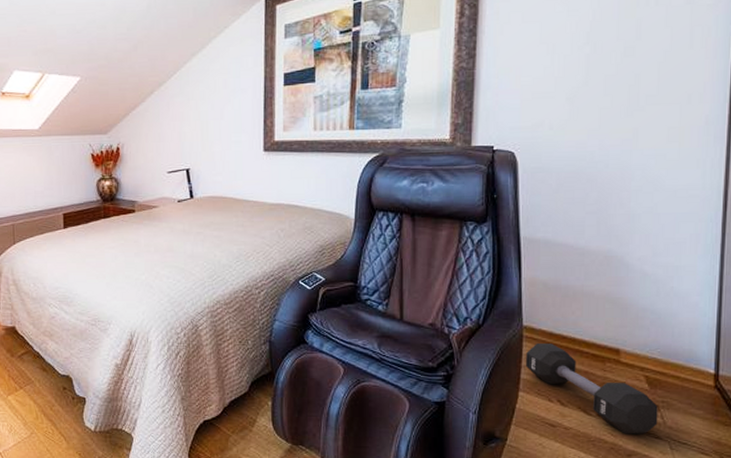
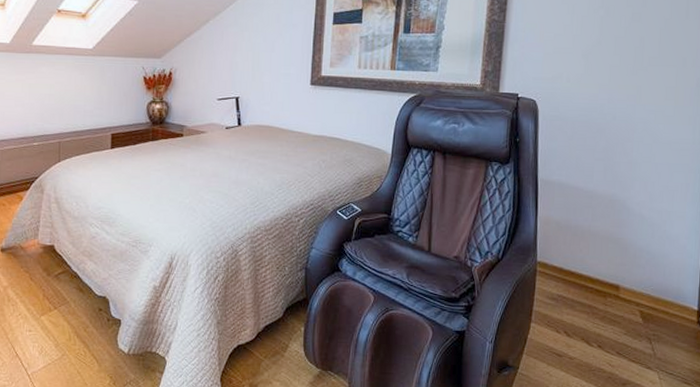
dumbbell: present [526,343,658,435] -> none [538,278,650,365]

